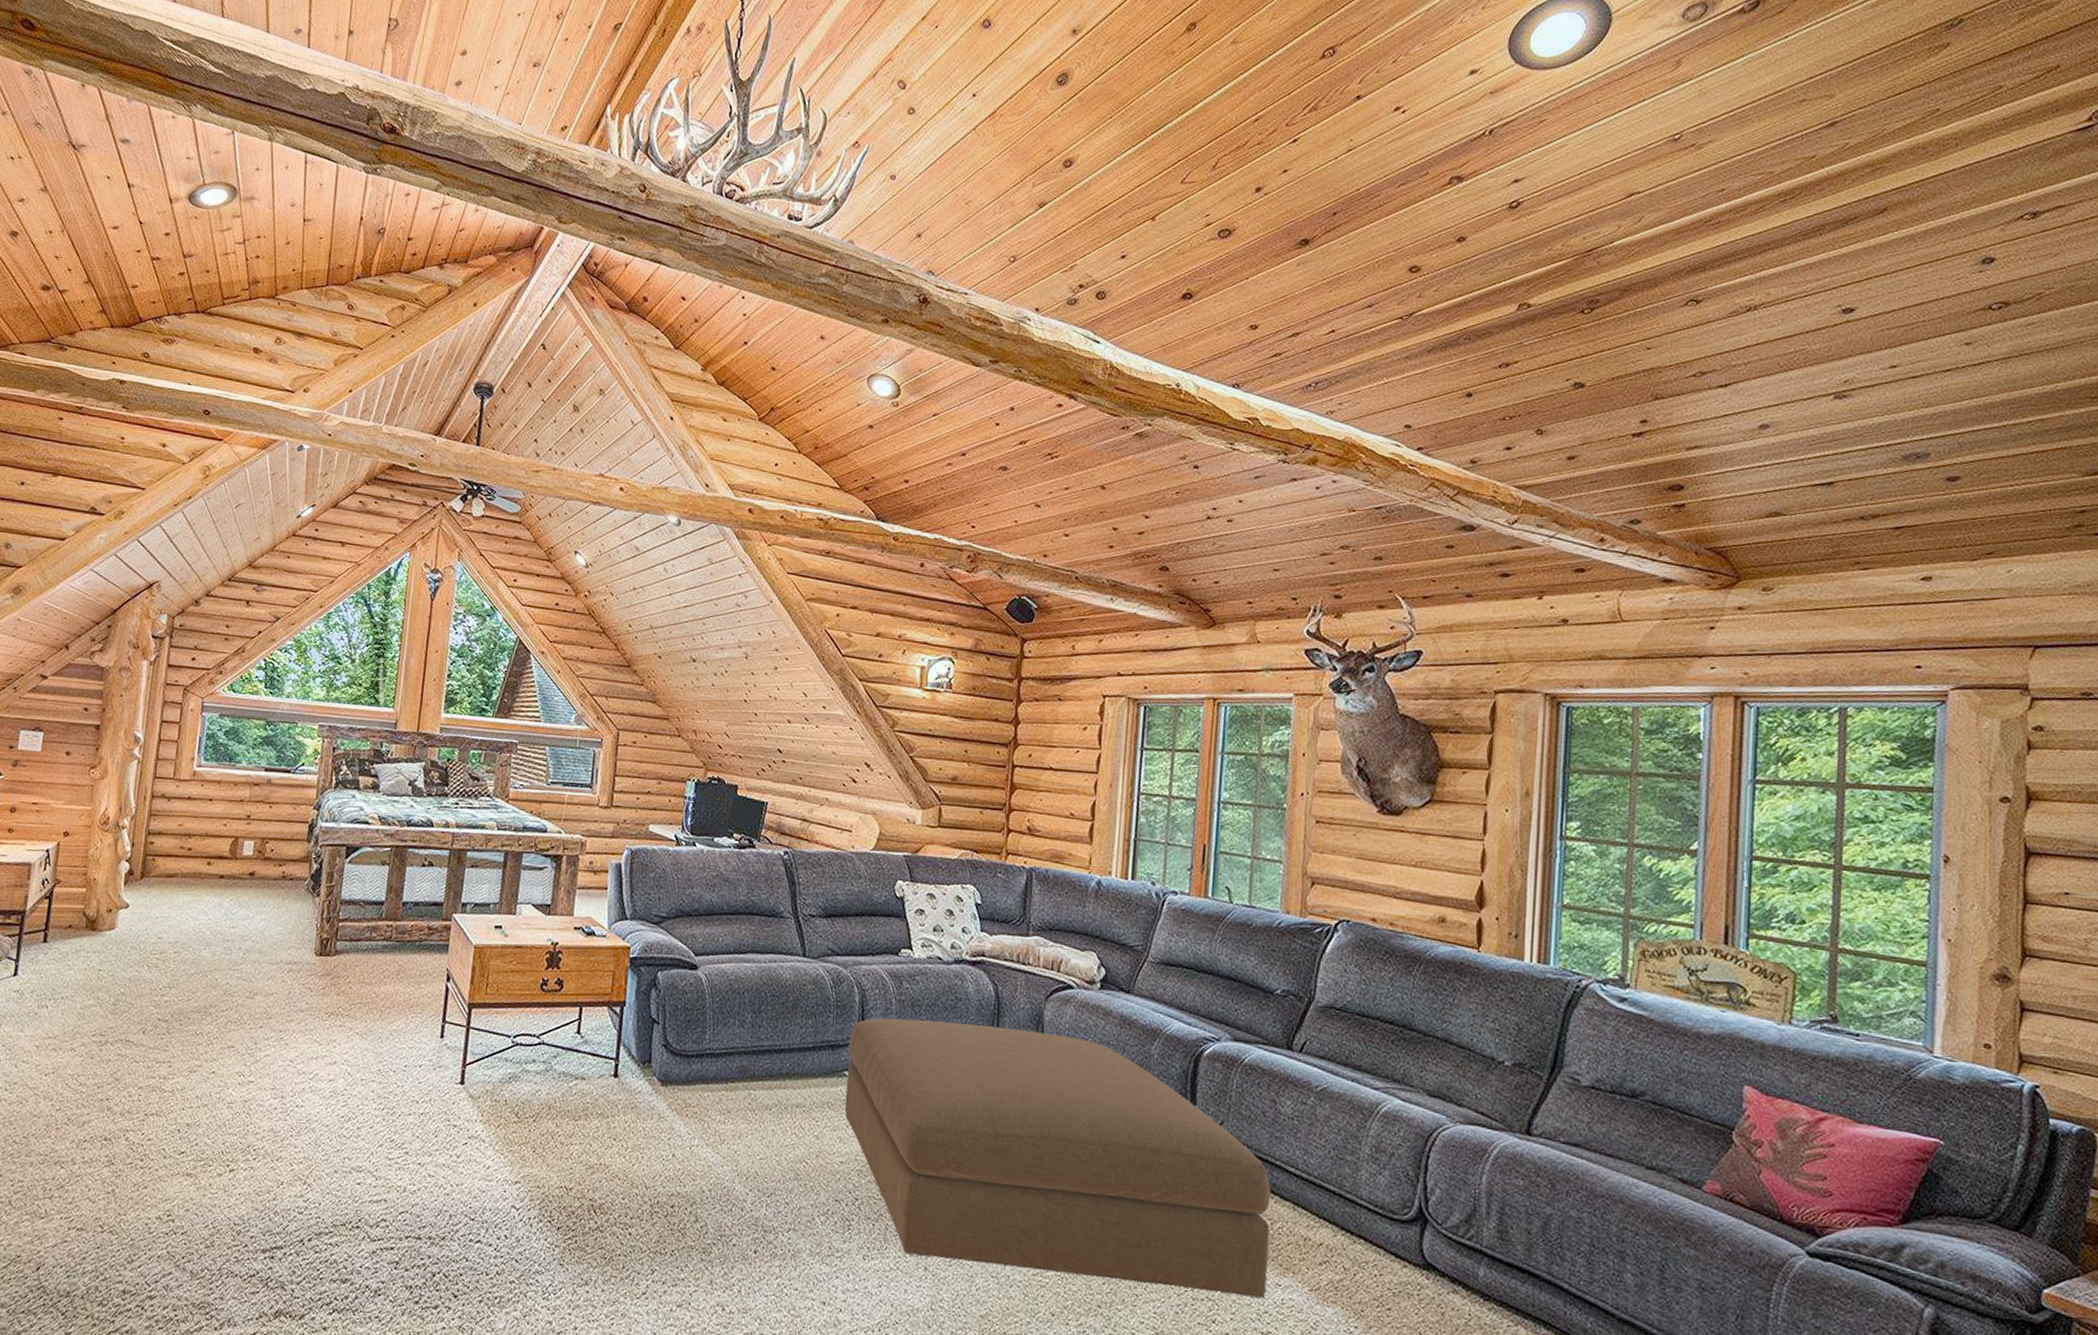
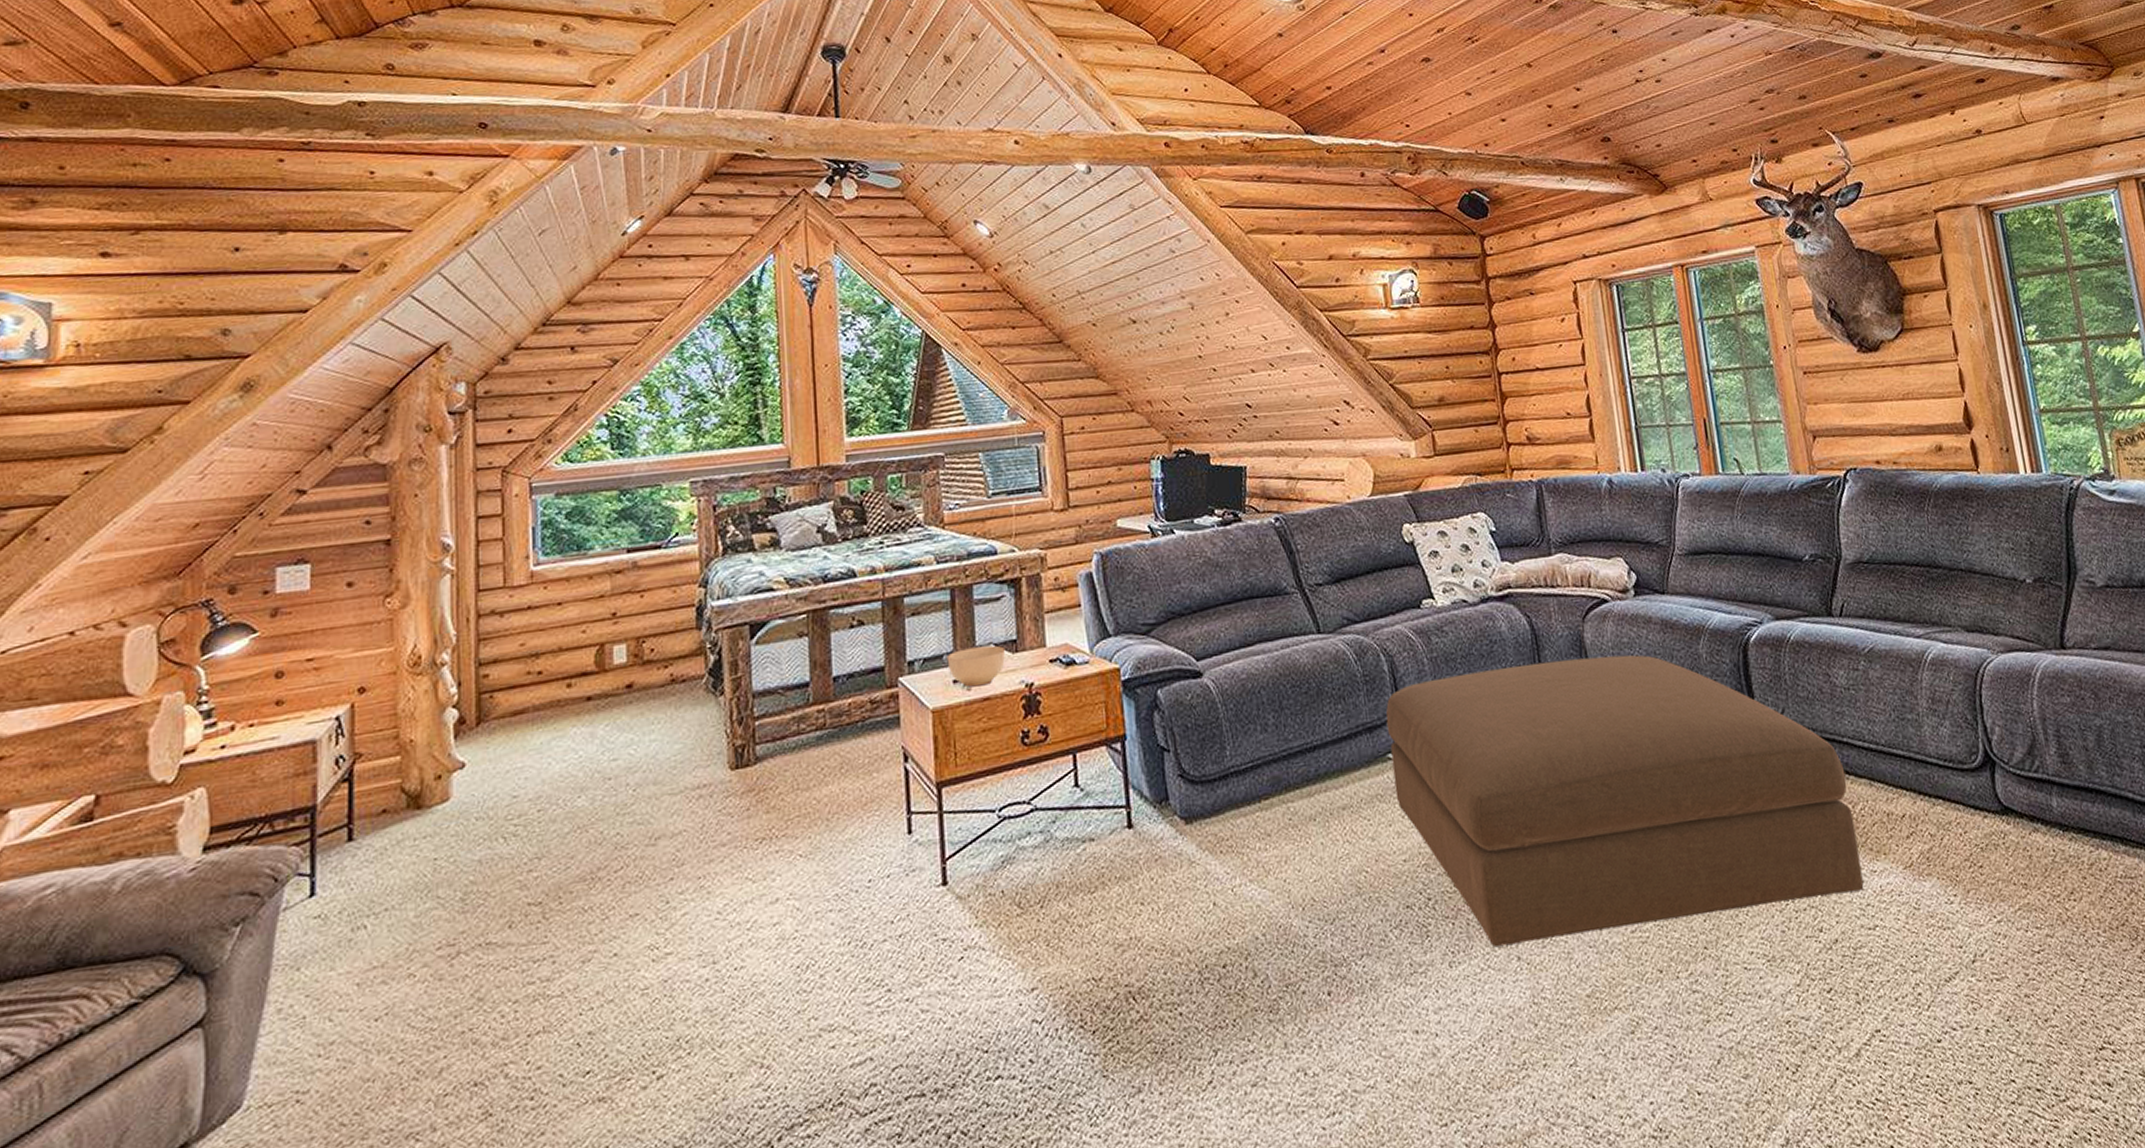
bowl: none [492,902,541,936] -> present [946,645,1006,688]

